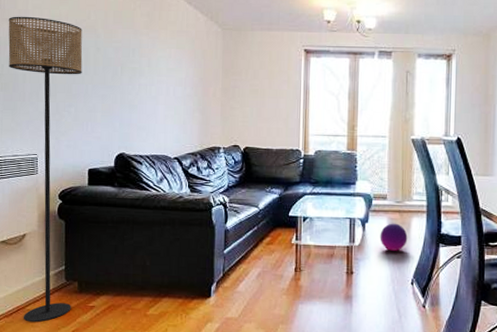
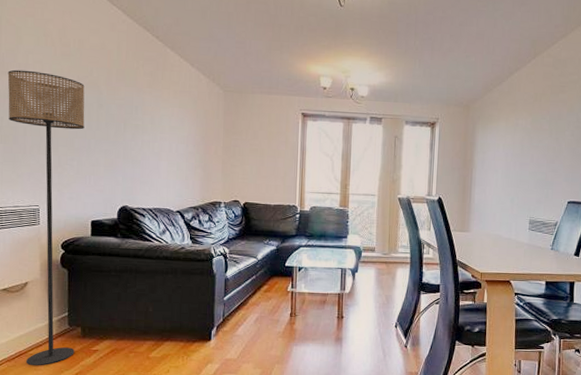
ball: present [380,223,408,251] -> none [368,273,393,298]

